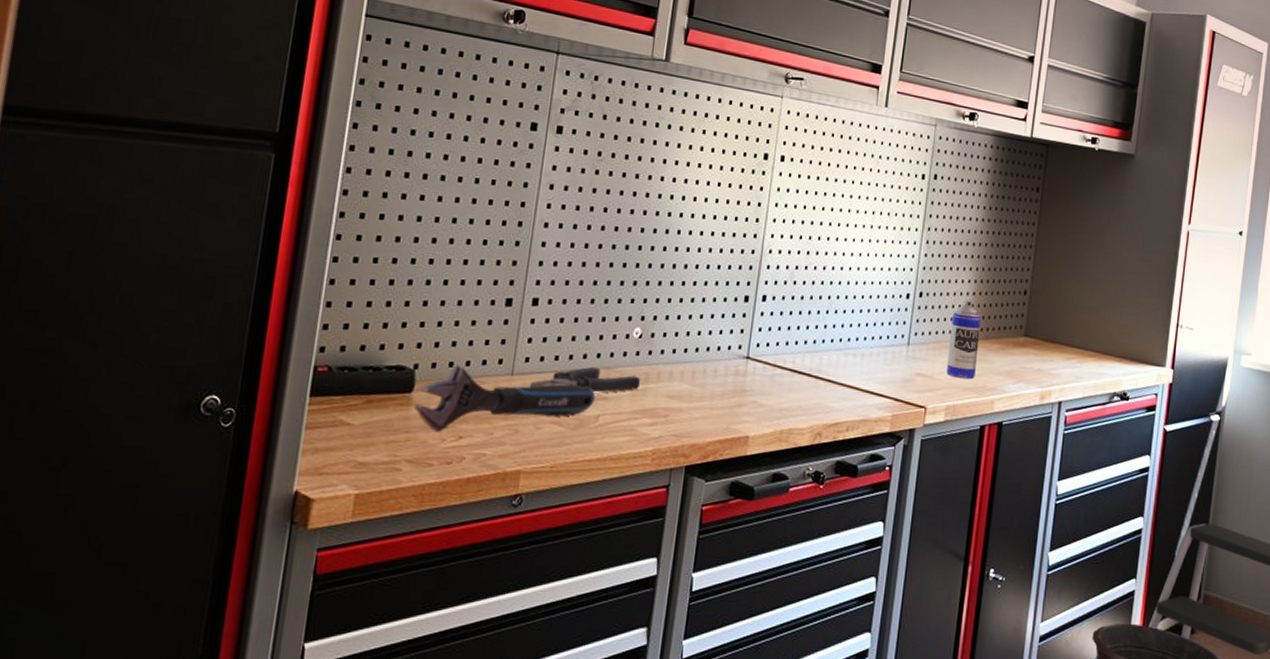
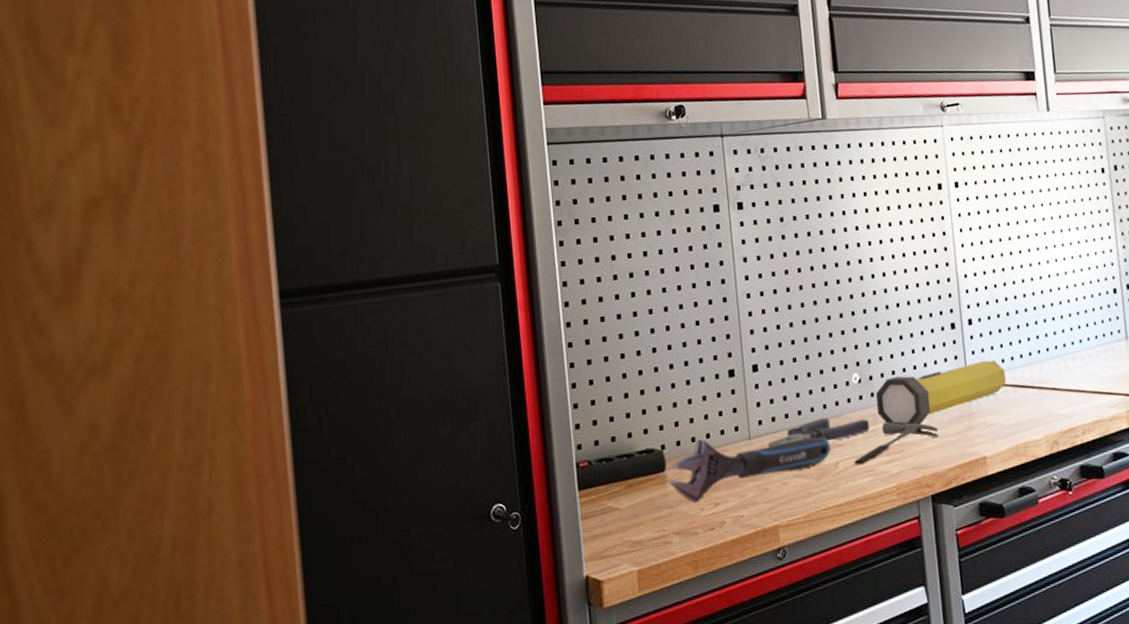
claw hammer: none [615,383,708,423] -> present [854,422,939,466]
flashlight: none [650,338,787,392] -> present [875,360,1006,425]

